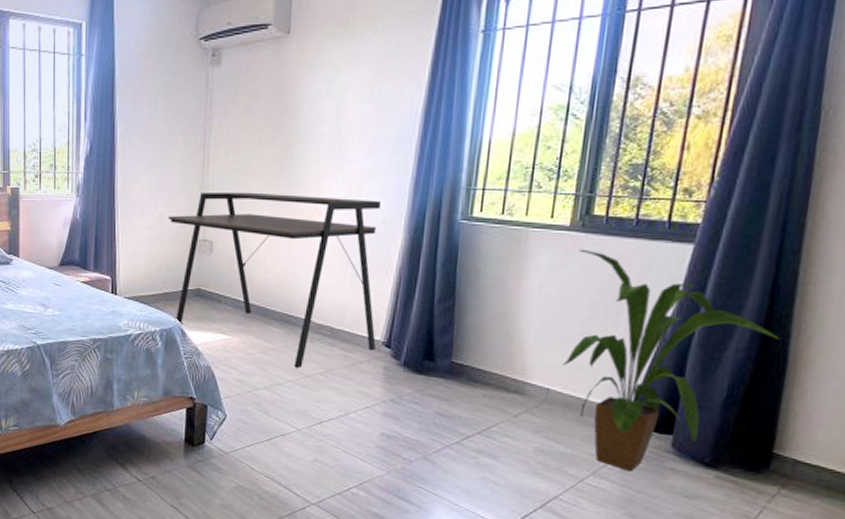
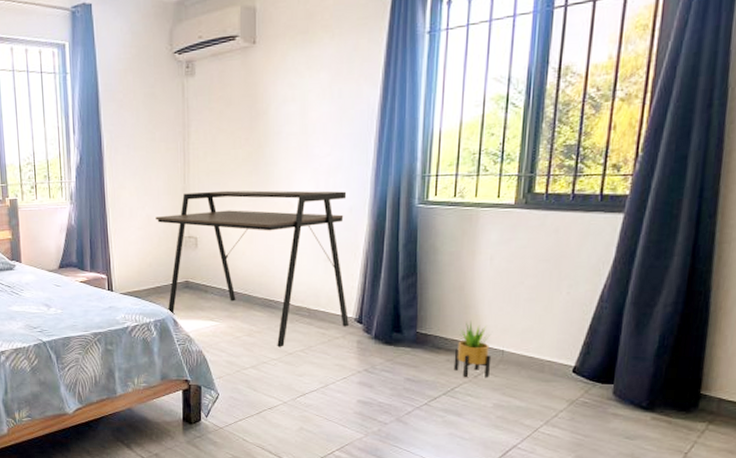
potted plant: none [491,353,535,419] -> present [453,321,492,378]
house plant: present [562,249,779,472] -> none [514,224,701,419]

